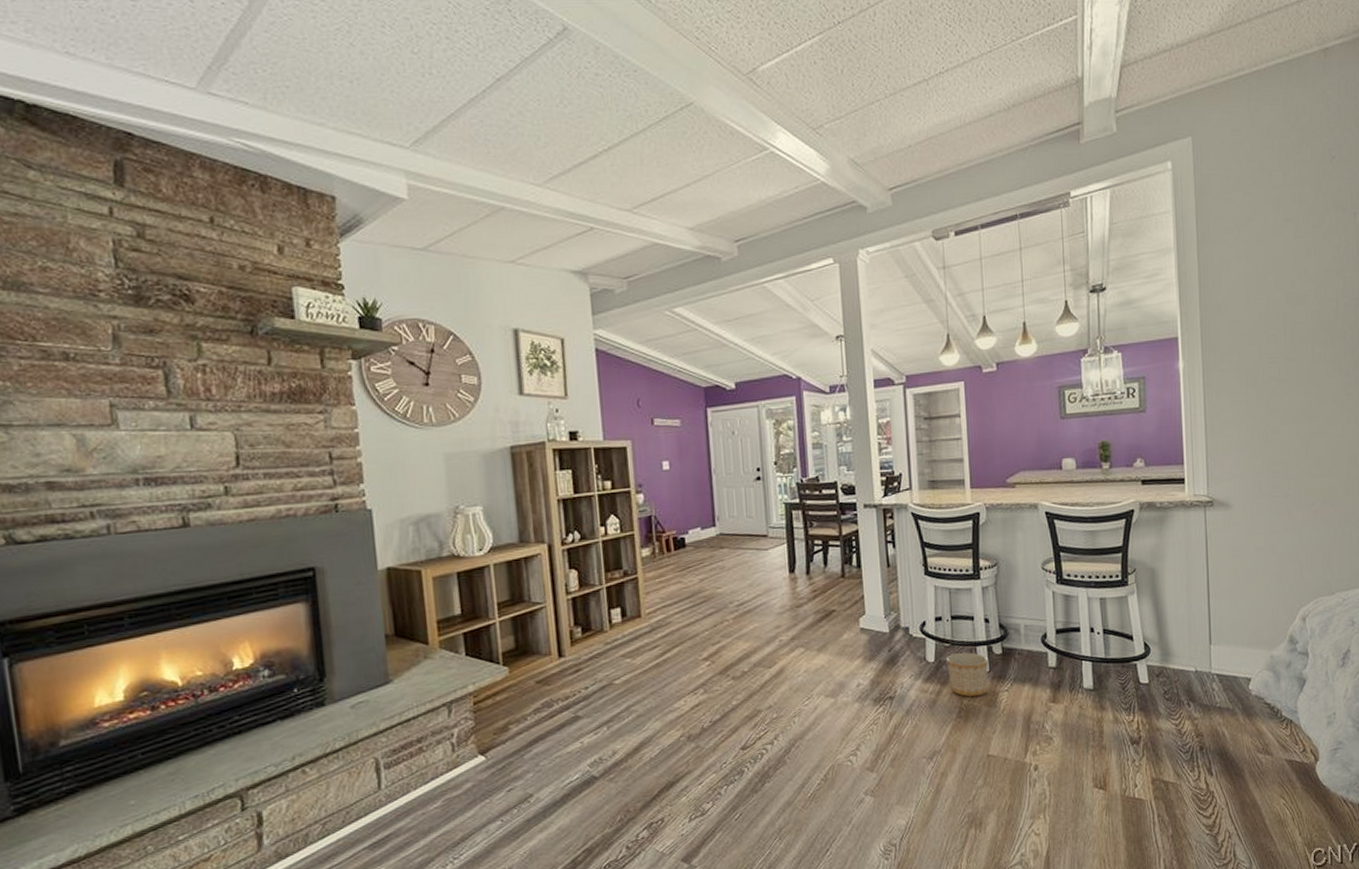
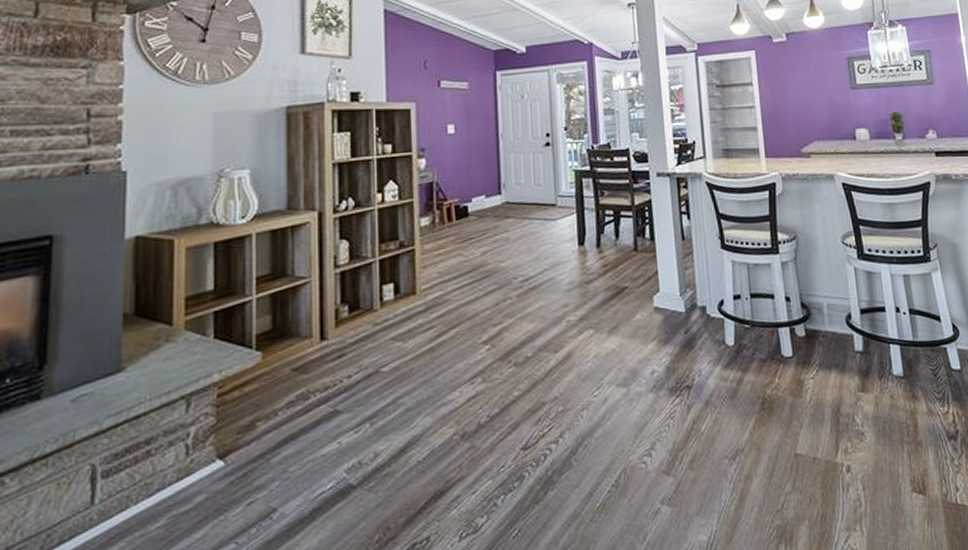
planter: present [947,652,989,697] -> none [747,334,793,386]

